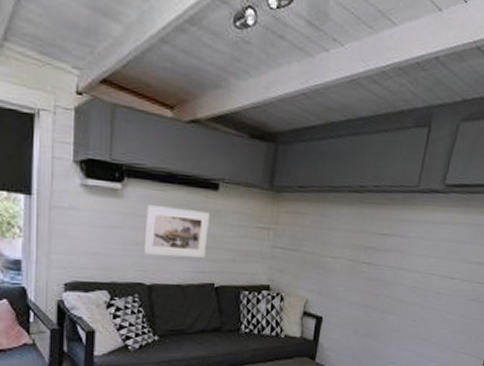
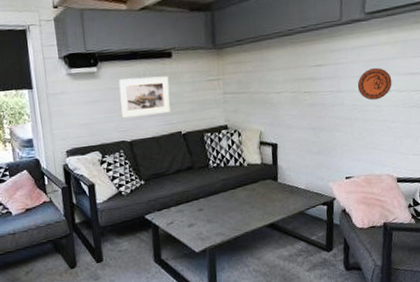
decorative plate: none [421,248,459,286] -> present [357,67,392,100]

